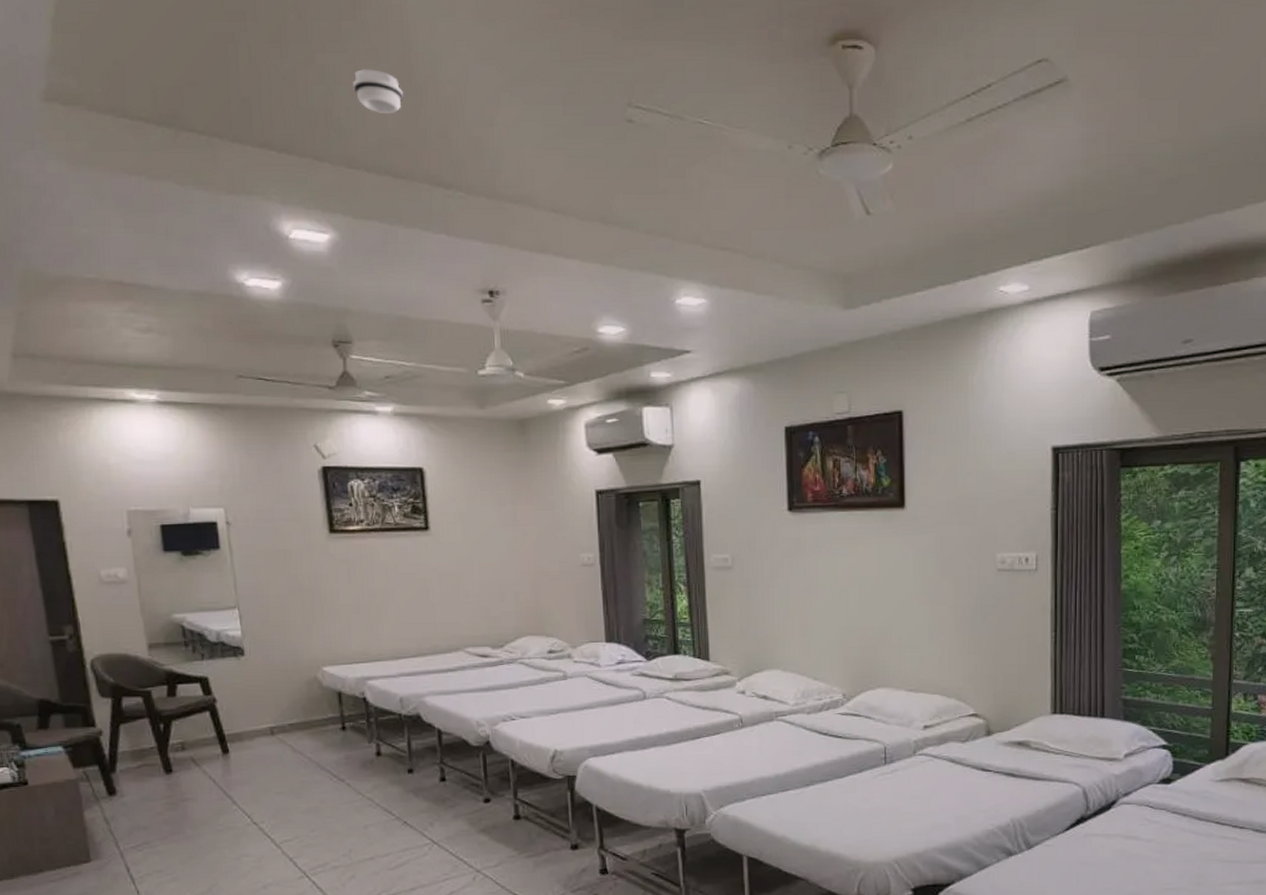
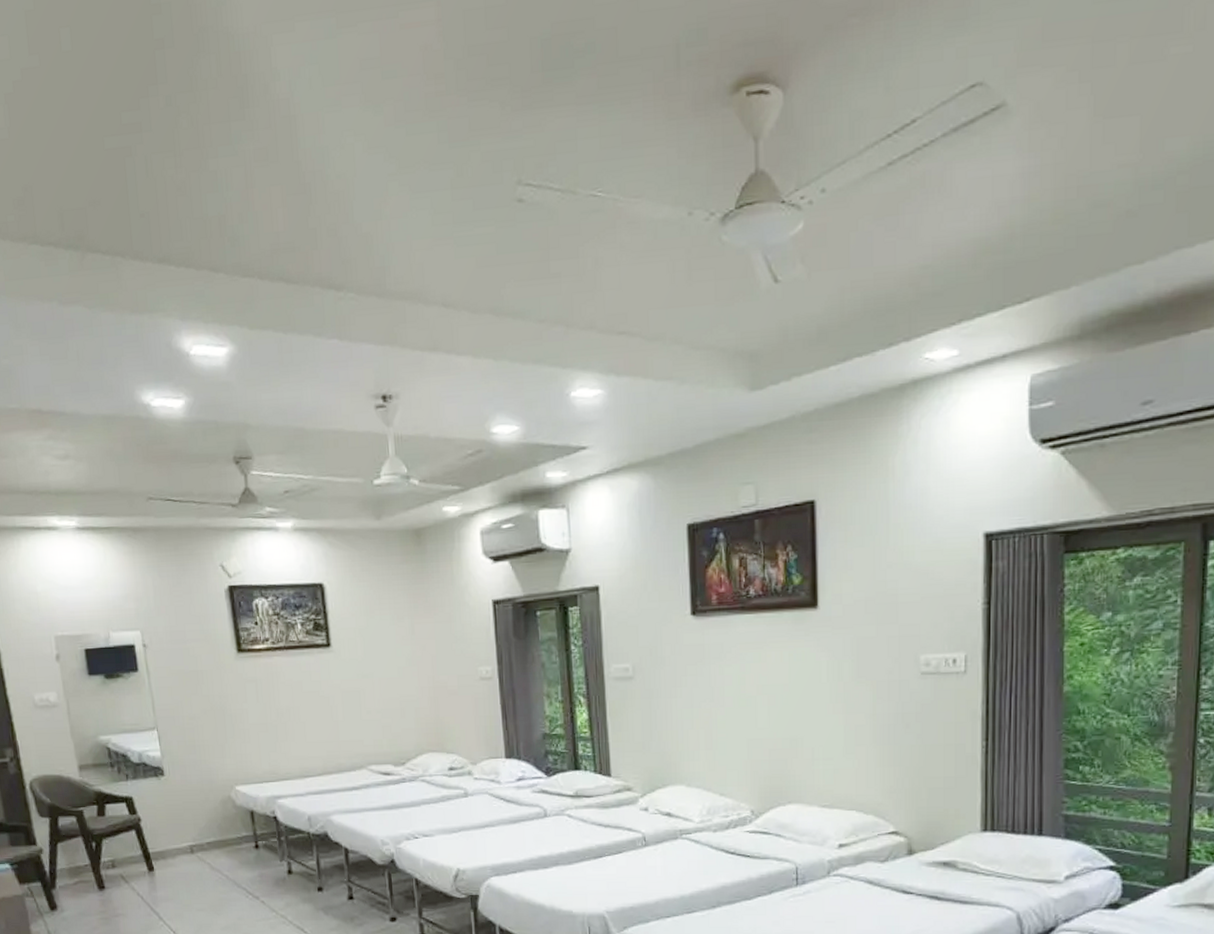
smoke detector: present [353,69,404,113] -> none [244,170,294,217]

